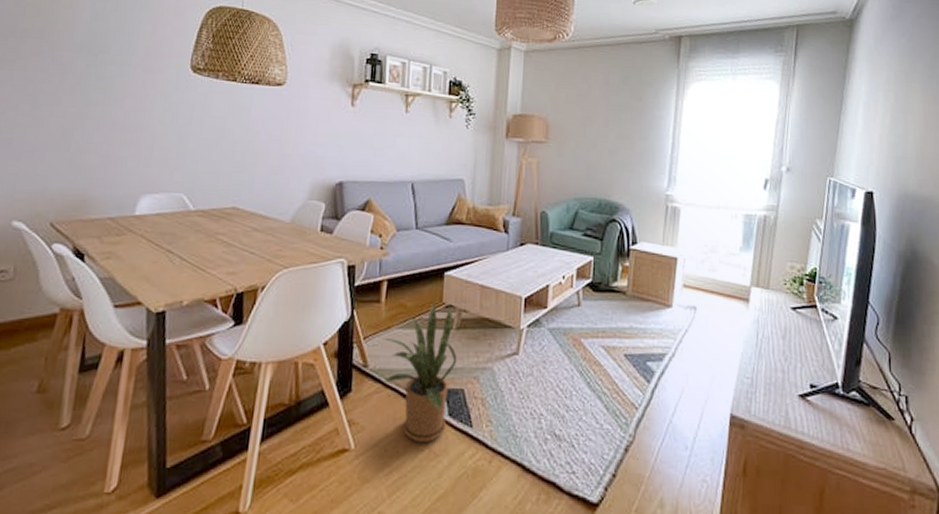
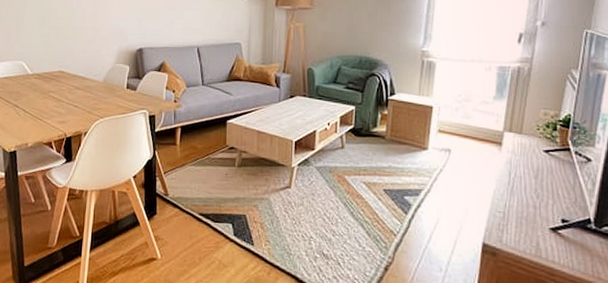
house plant: present [382,301,457,443] -> none [179,144,240,256]

